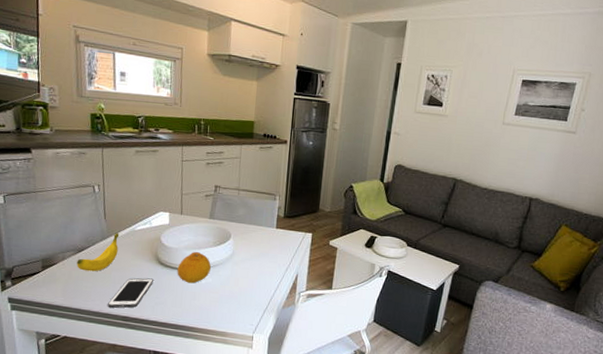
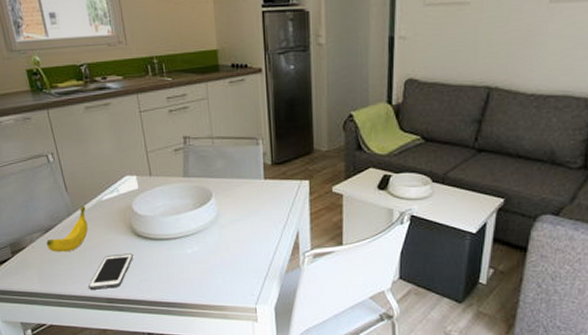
fruit: present [177,252,211,284] -> none [157,218,195,255]

